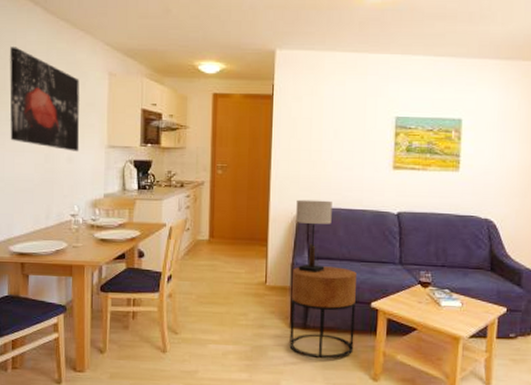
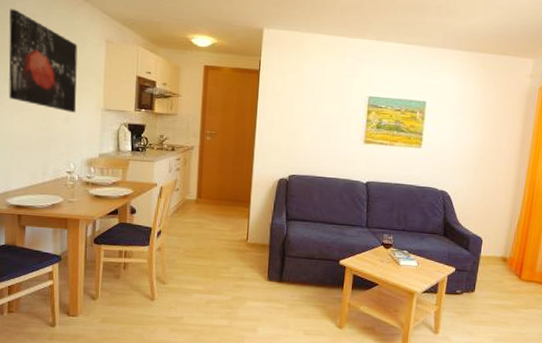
side table: present [289,266,356,359] -> none [266,226,328,309]
table lamp: present [296,199,332,273] -> none [276,166,309,233]

